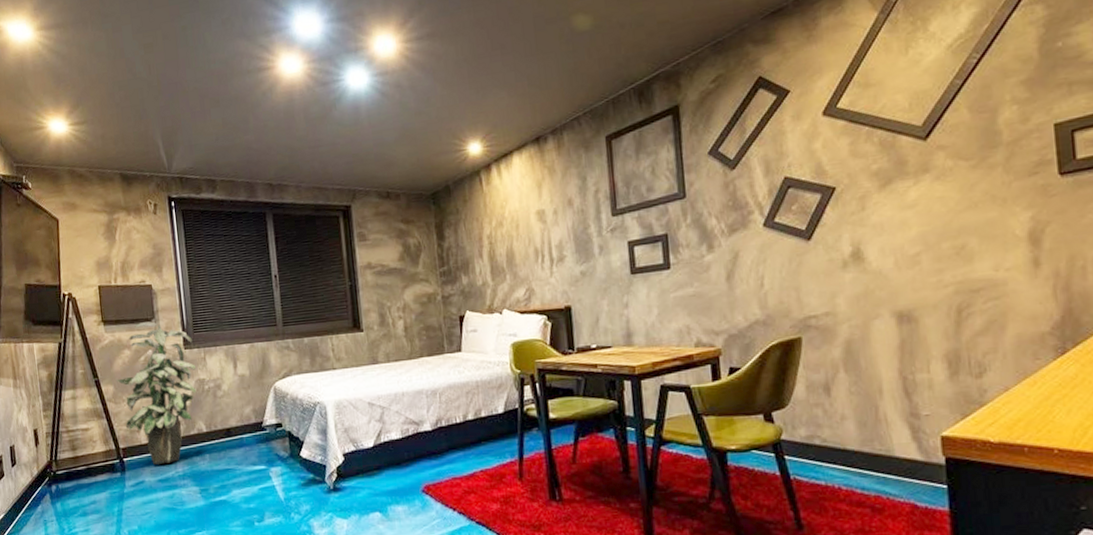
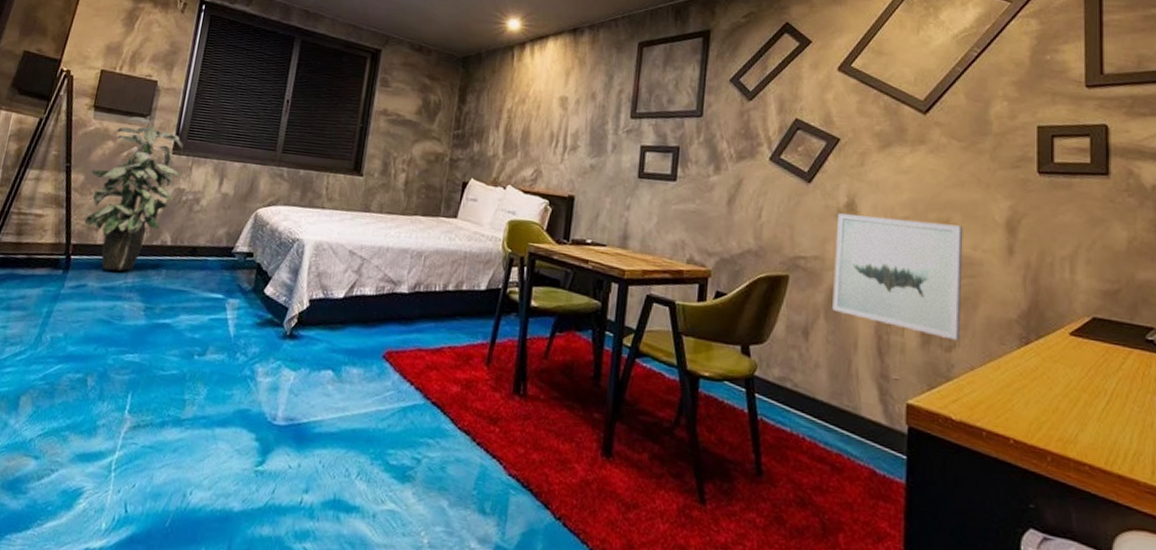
wall art: none [844,249,990,366] -> present [832,213,963,341]

